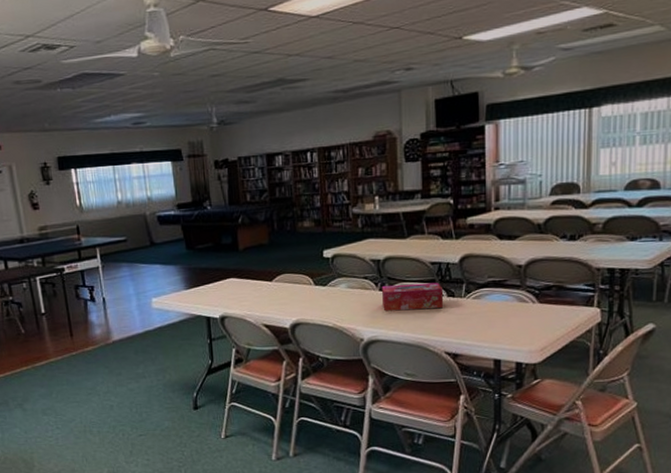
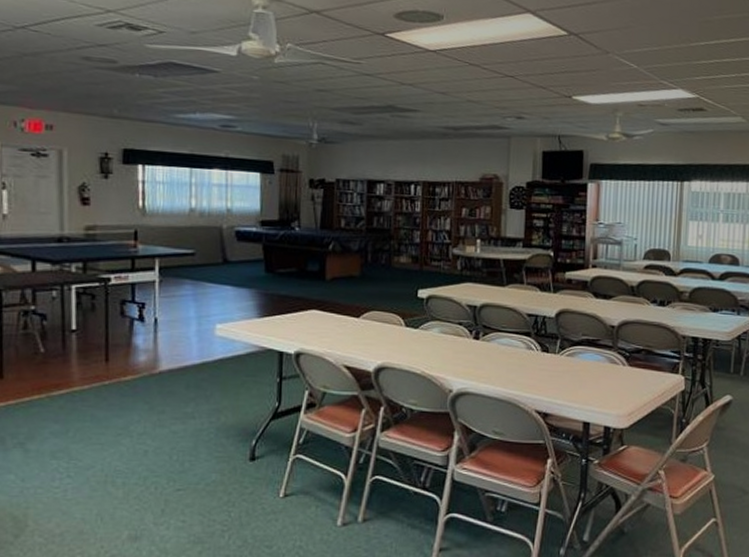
tissue box: present [381,282,444,312] -> none [475,333,538,364]

